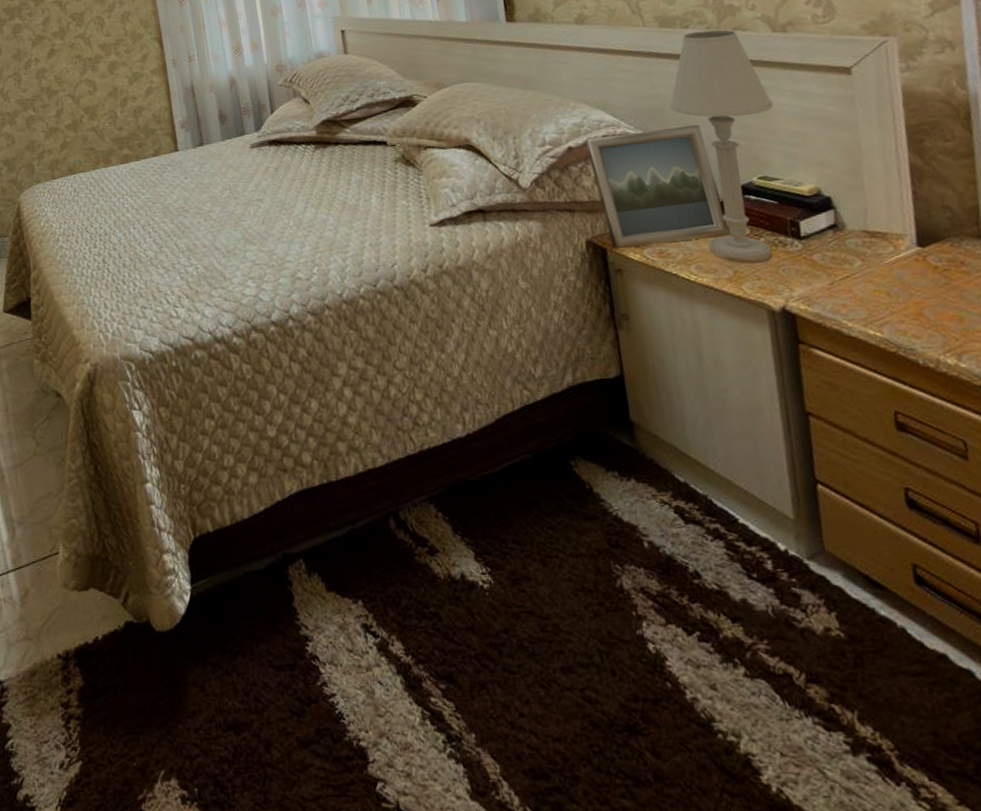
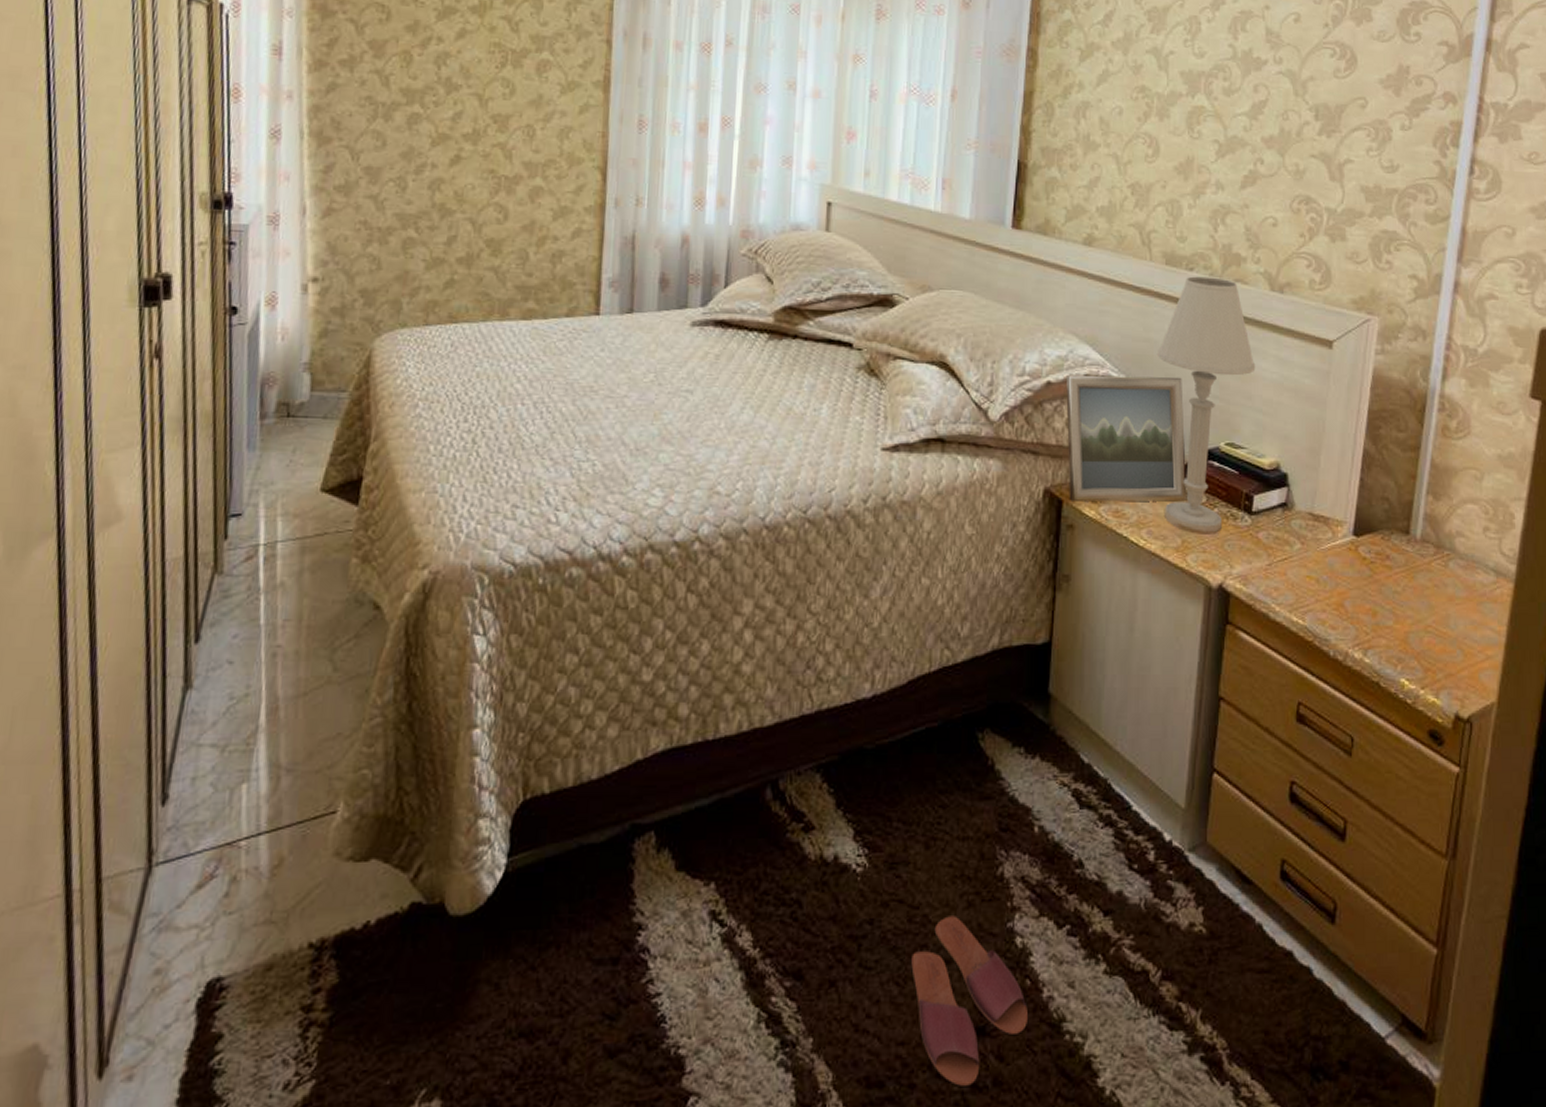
slippers: none [550,625,677,781] -> present [911,916,1029,1088]

